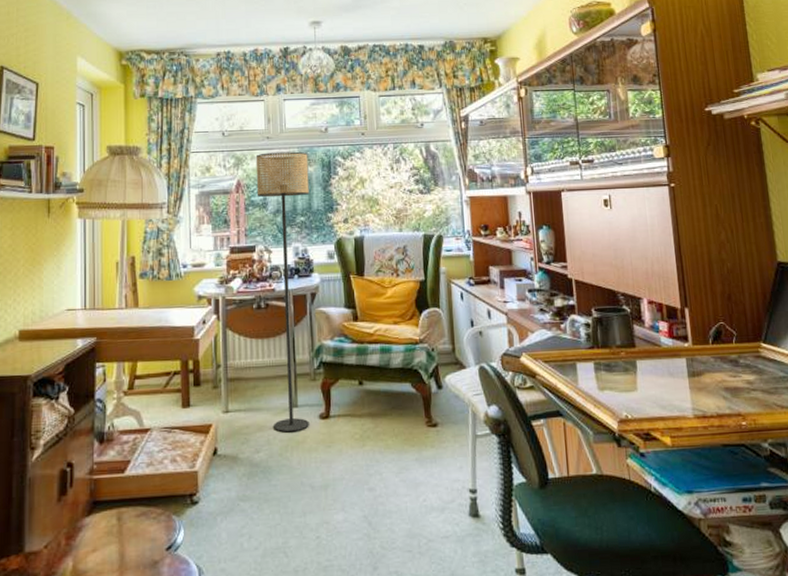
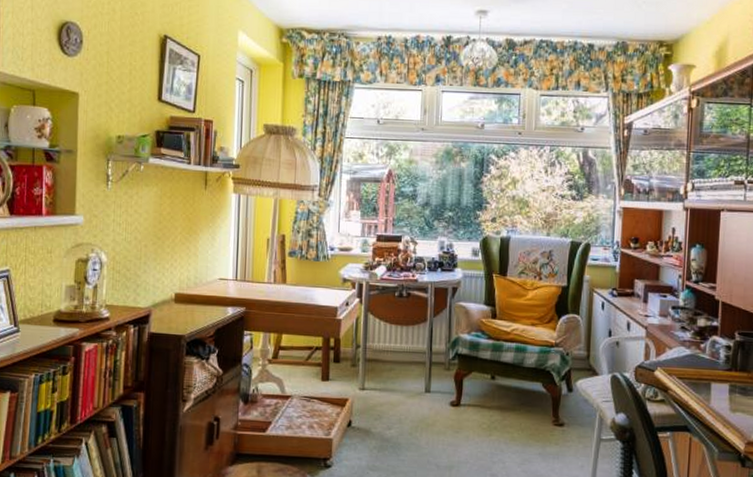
floor lamp: present [255,151,309,433] -> none [406,144,462,415]

